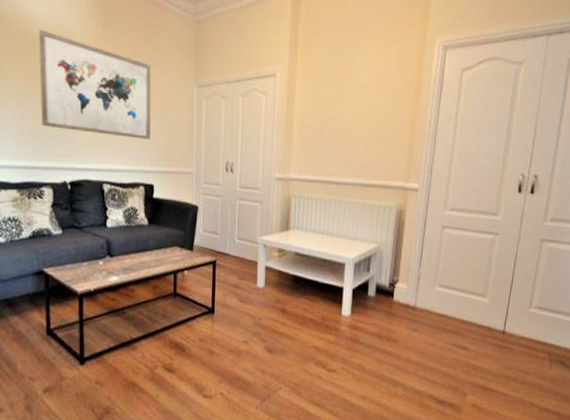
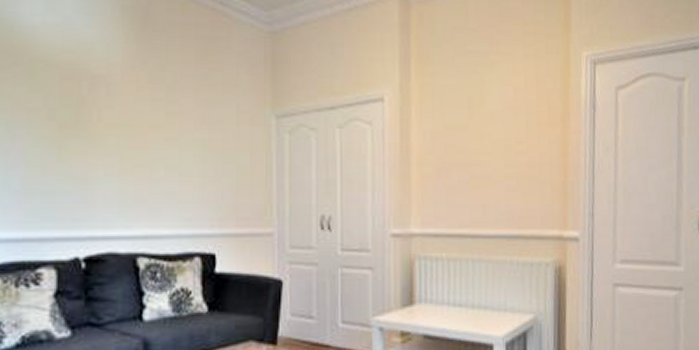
wall art: present [38,30,152,140] -> none [37,44,210,191]

